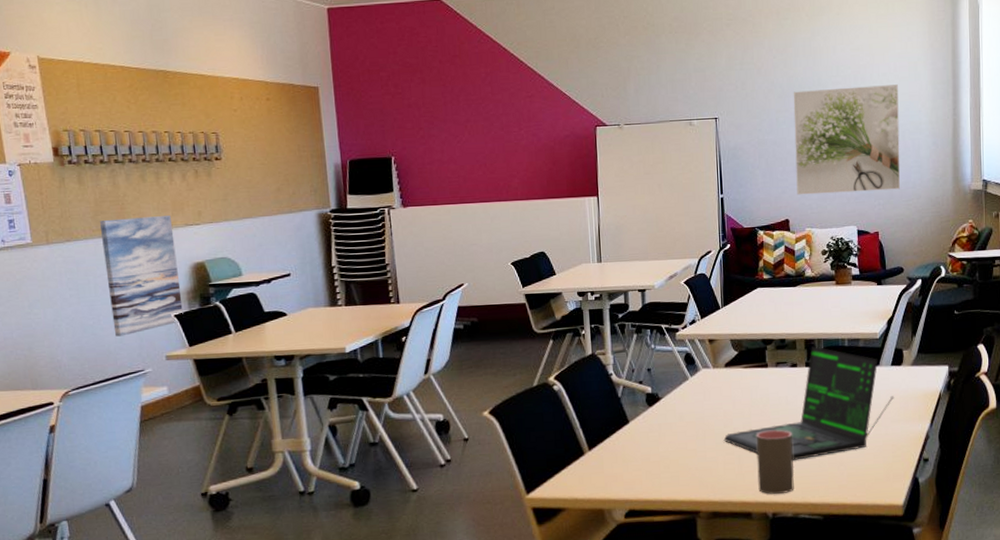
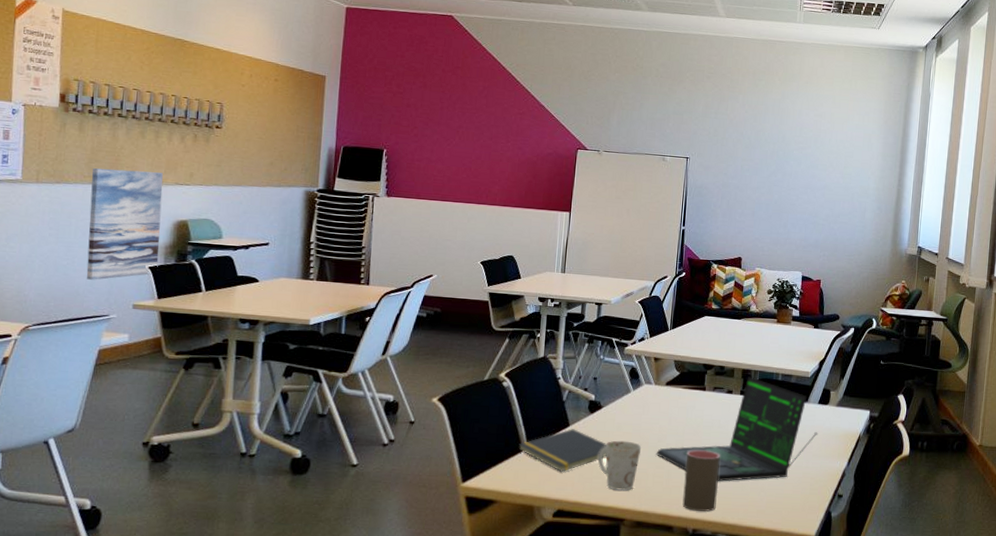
notepad: none [579,425,672,471] -> present [518,429,607,472]
mug: none [663,430,708,483] -> present [597,440,642,491]
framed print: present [793,84,900,195] -> none [751,144,852,245]

